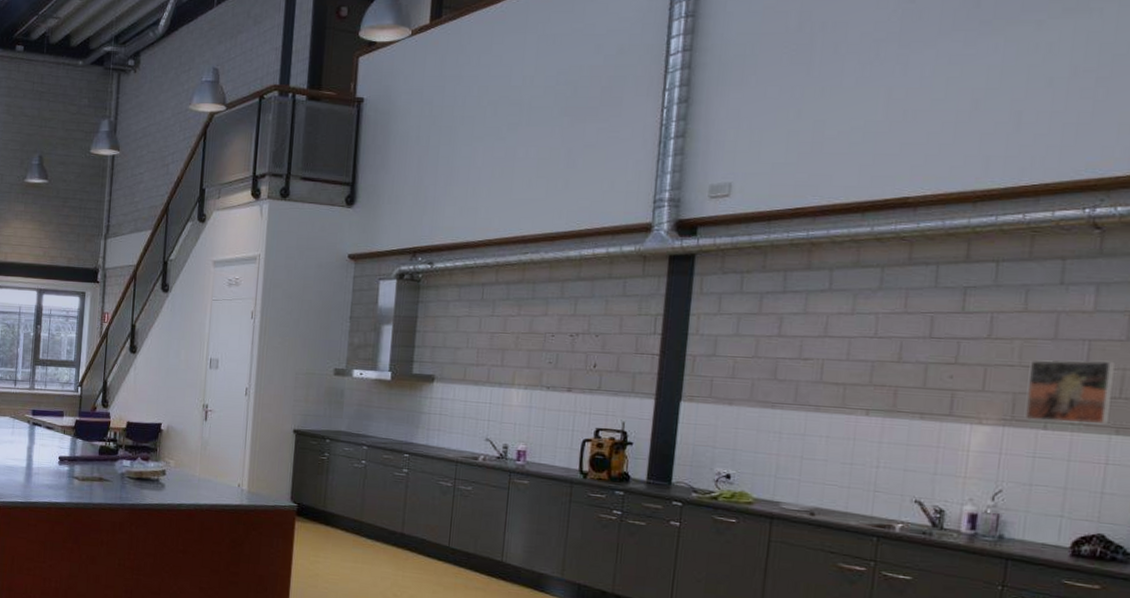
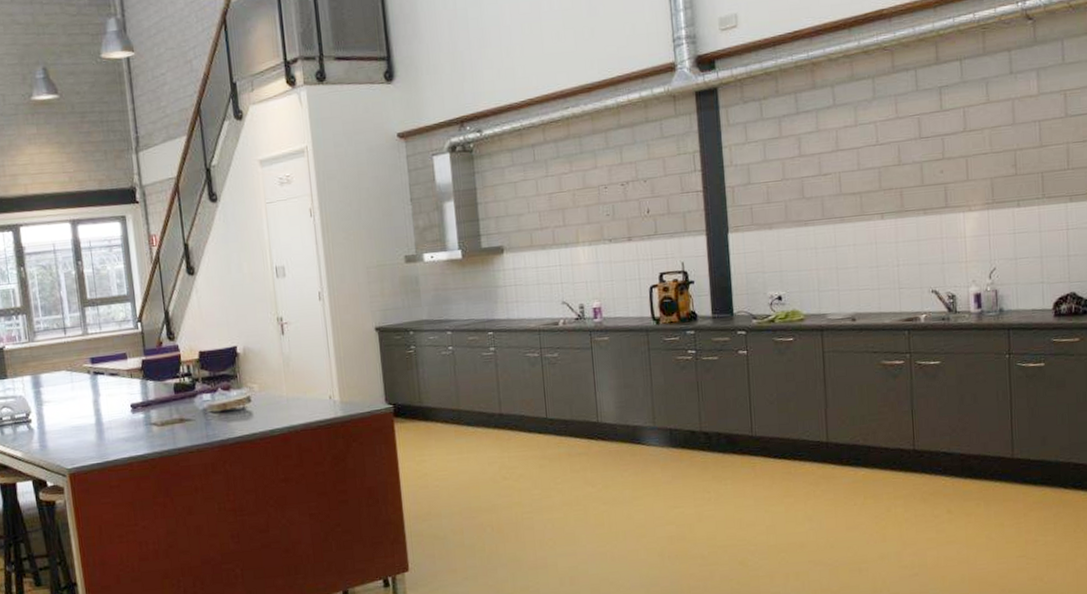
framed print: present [1024,359,1115,425] -> none [999,137,1064,201]

